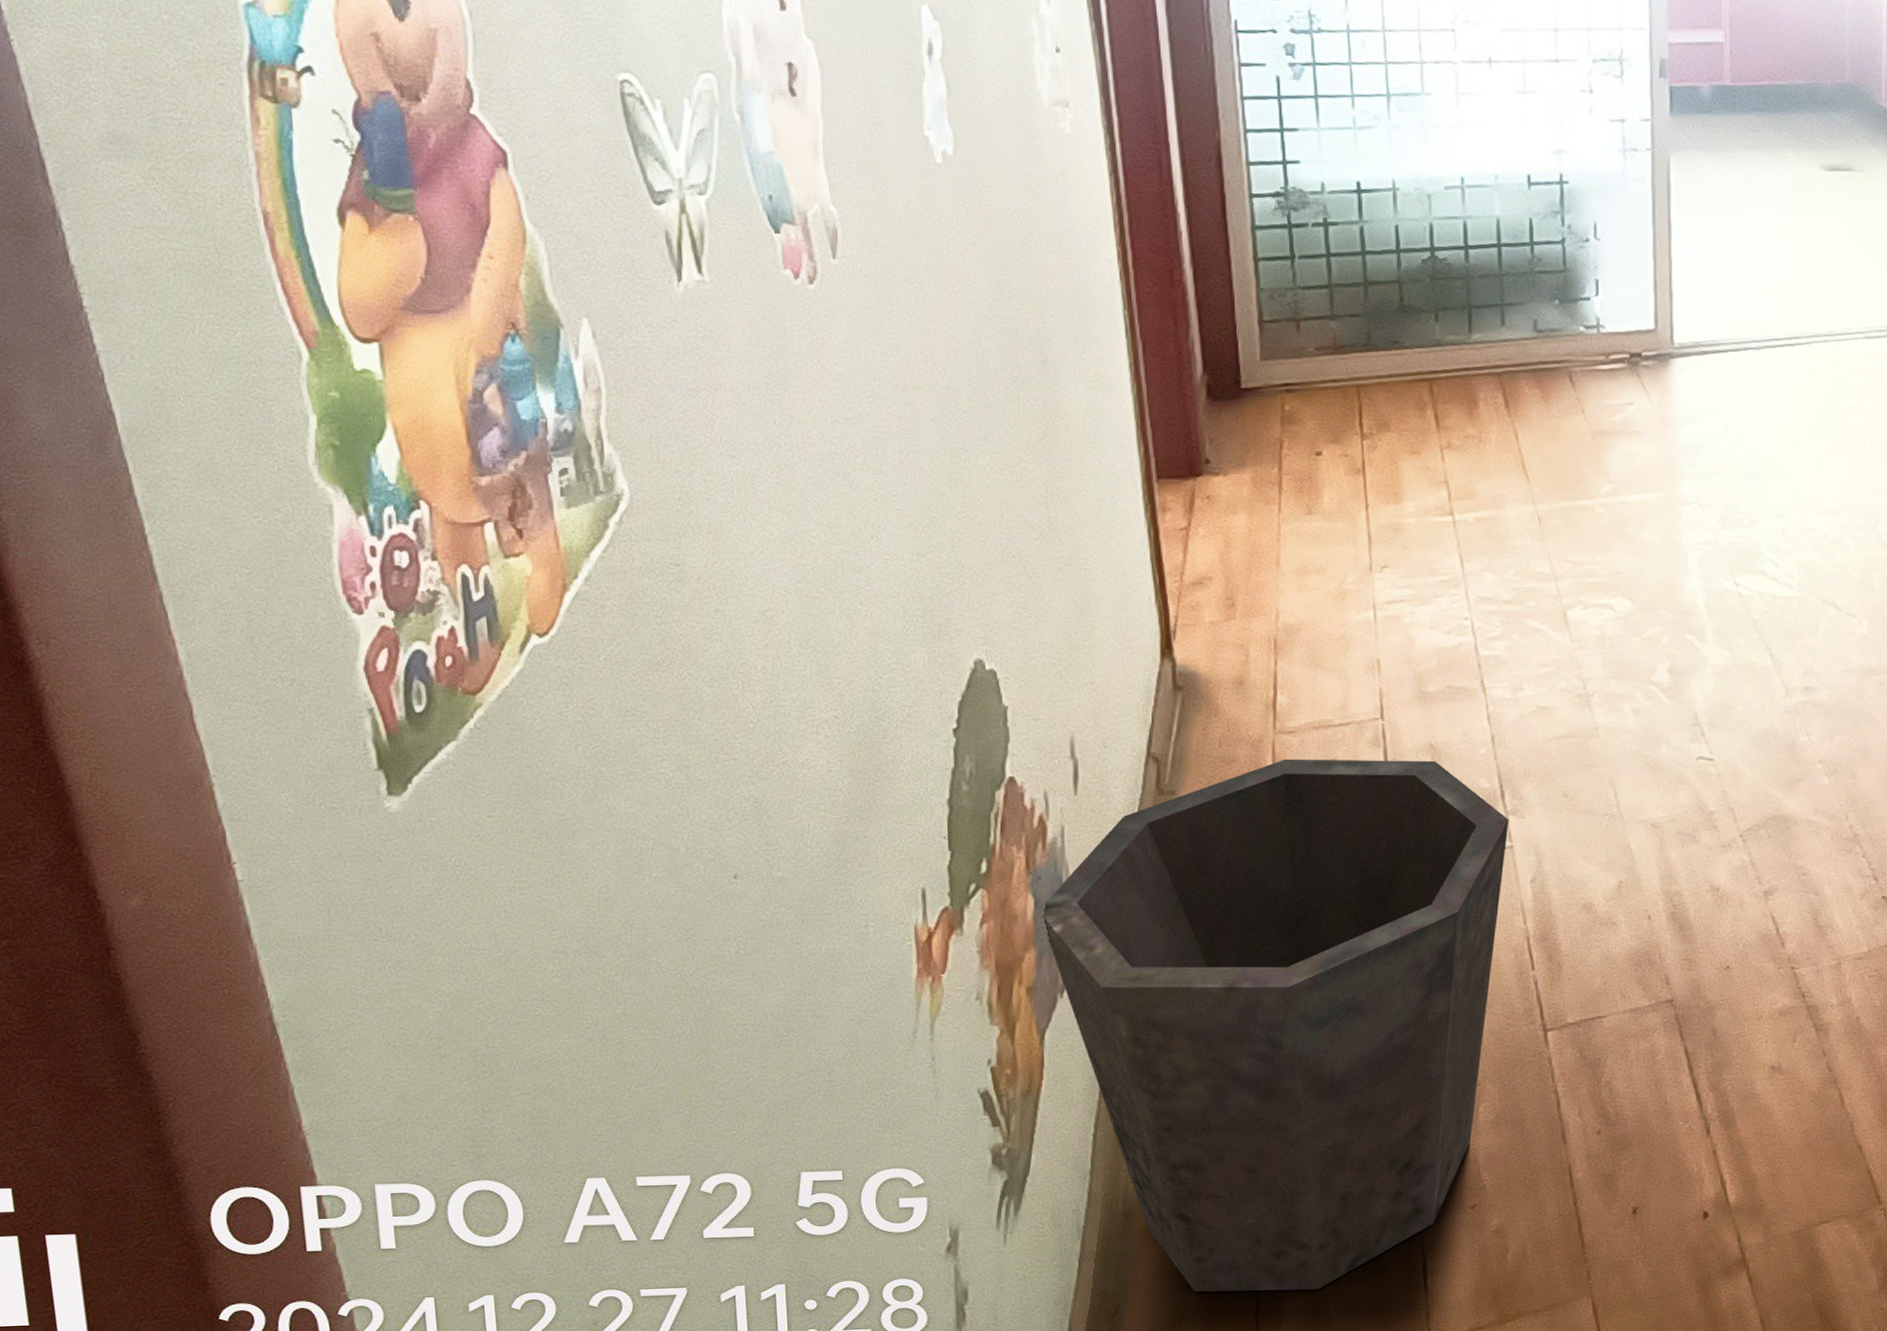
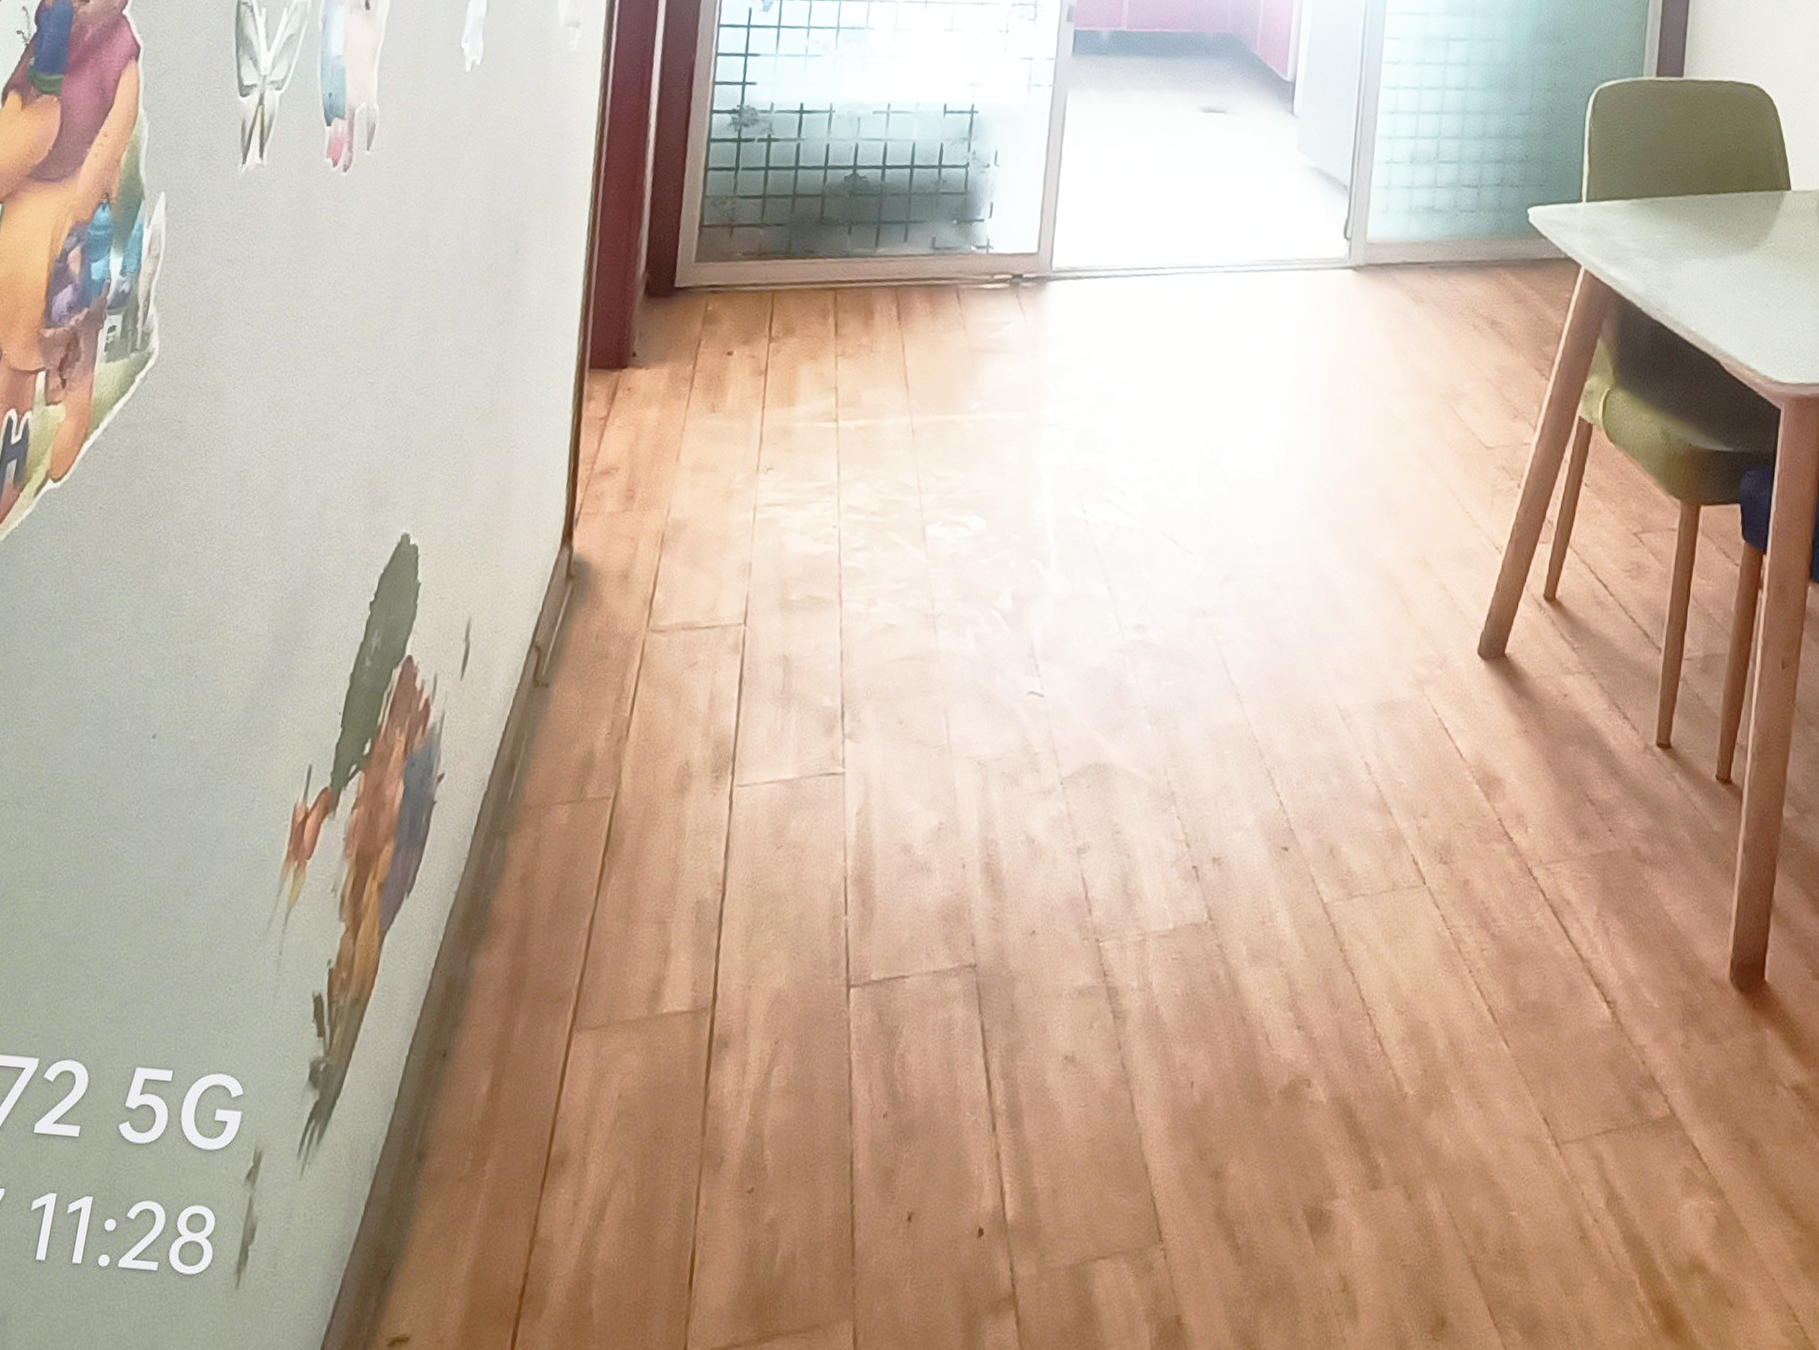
waste bin: present [1040,759,1509,1292] -> none [405,659,845,1273]

